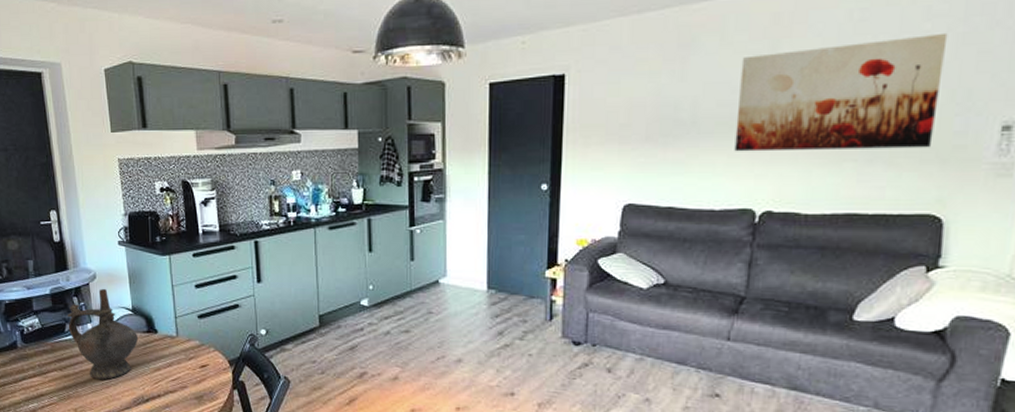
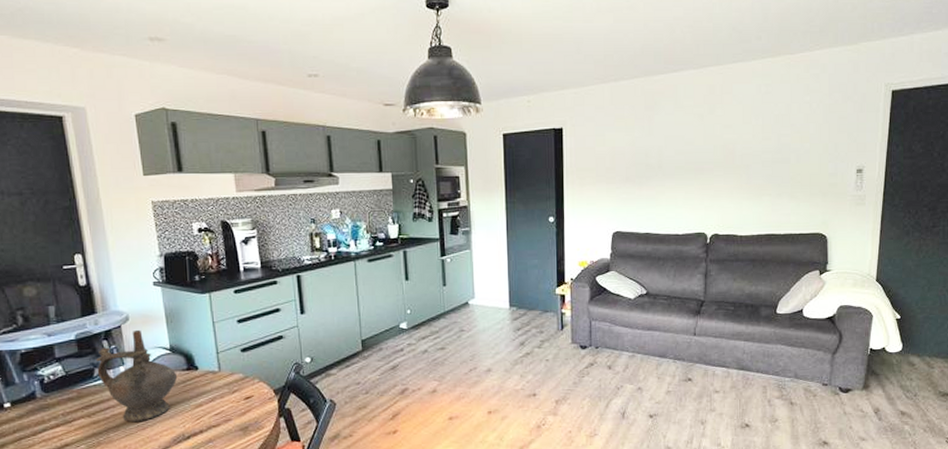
wall art: present [734,32,948,152] -> none [689,103,820,189]

